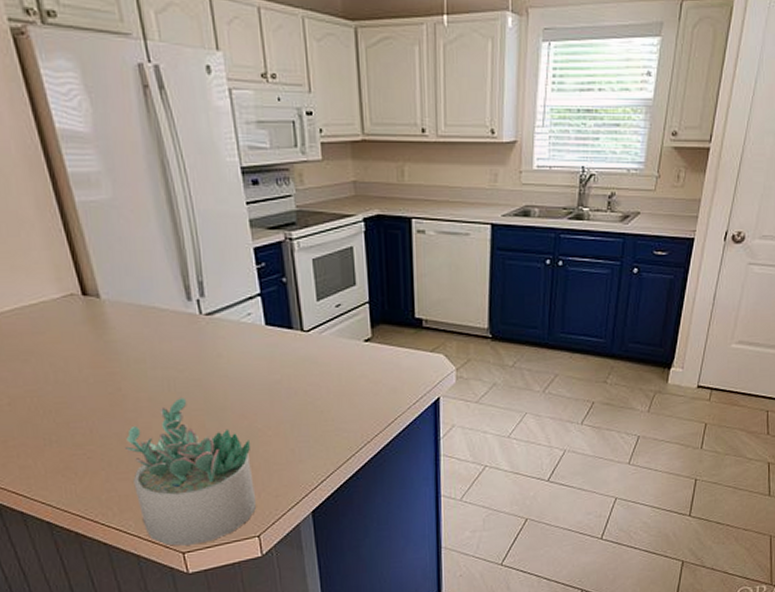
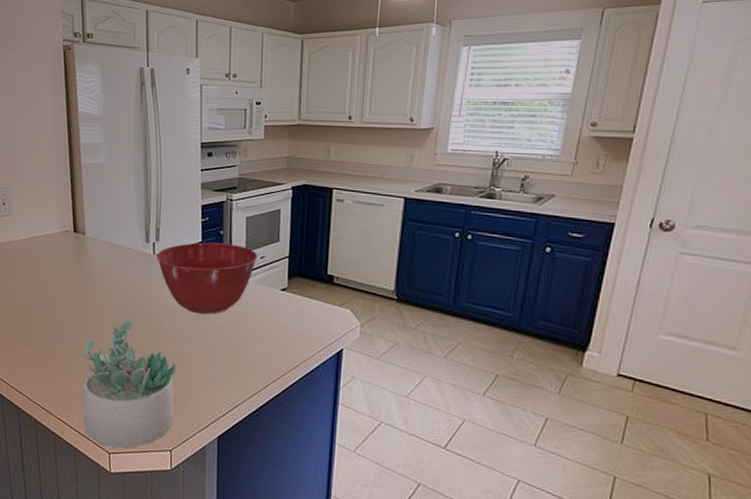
mixing bowl: none [204,292,333,379] -> present [156,242,258,314]

